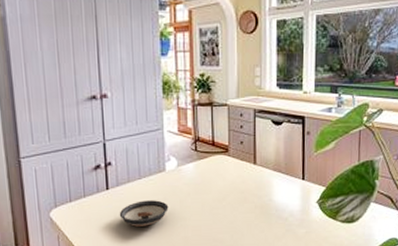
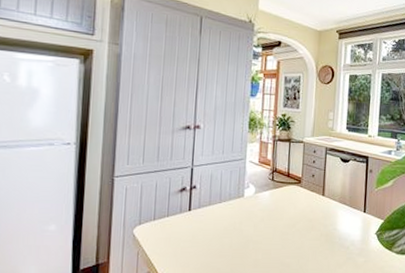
saucer: present [119,200,169,227] -> none [197,223,244,247]

